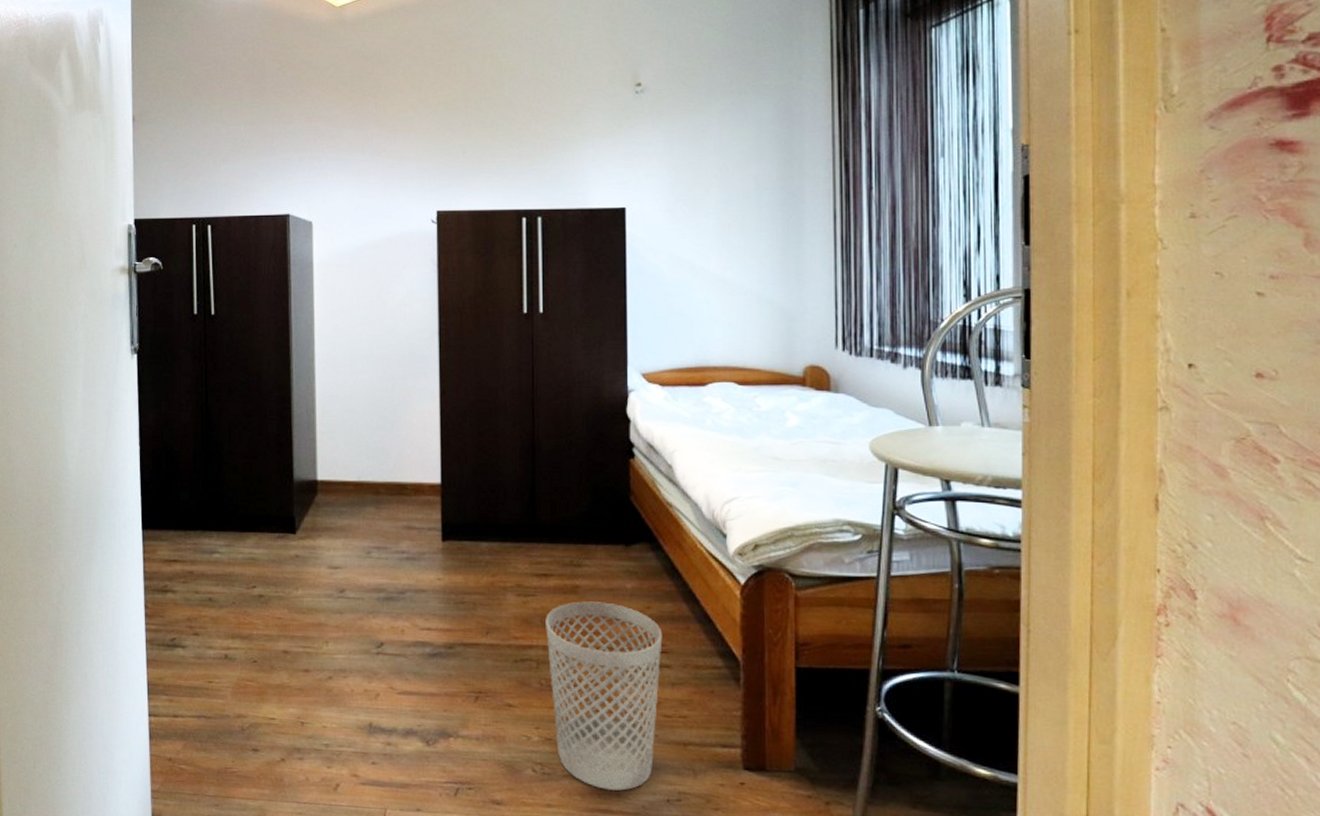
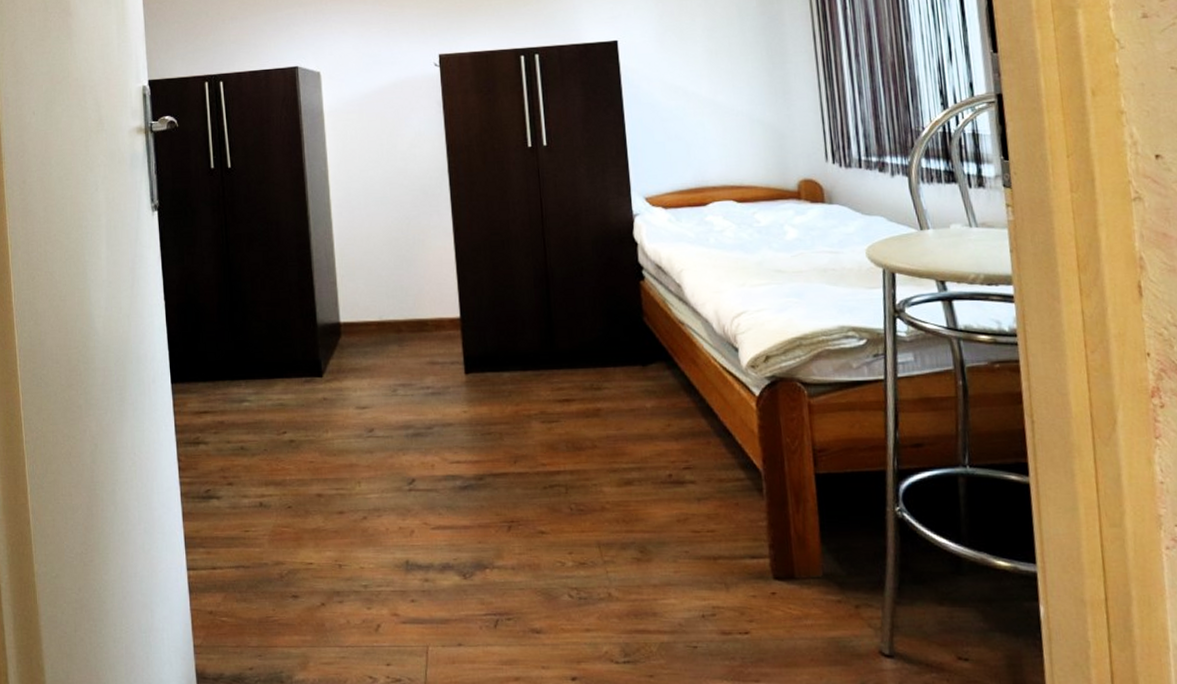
wastebasket: present [546,601,663,791] -> none [571,423,686,610]

